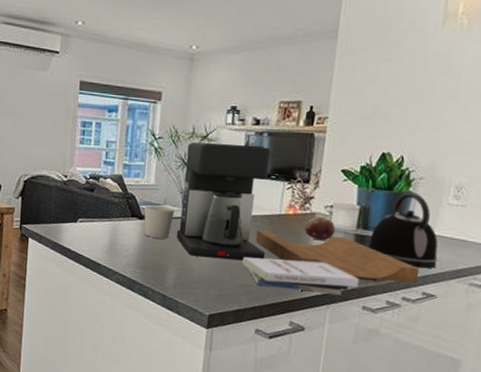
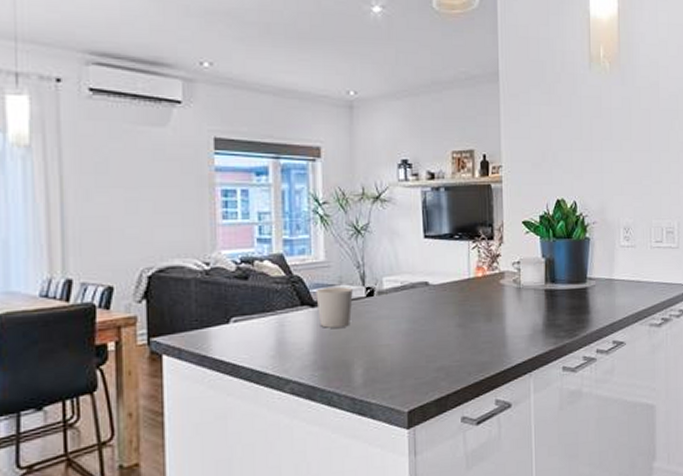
coffee maker: present [176,142,271,261] -> none [358,202,460,343]
books: present [243,256,360,296] -> none [438,326,556,364]
cutting board: present [255,230,420,283] -> none [447,294,607,338]
fruit: present [304,217,336,241] -> none [495,276,526,302]
kettle: present [367,192,439,269] -> none [558,238,622,316]

